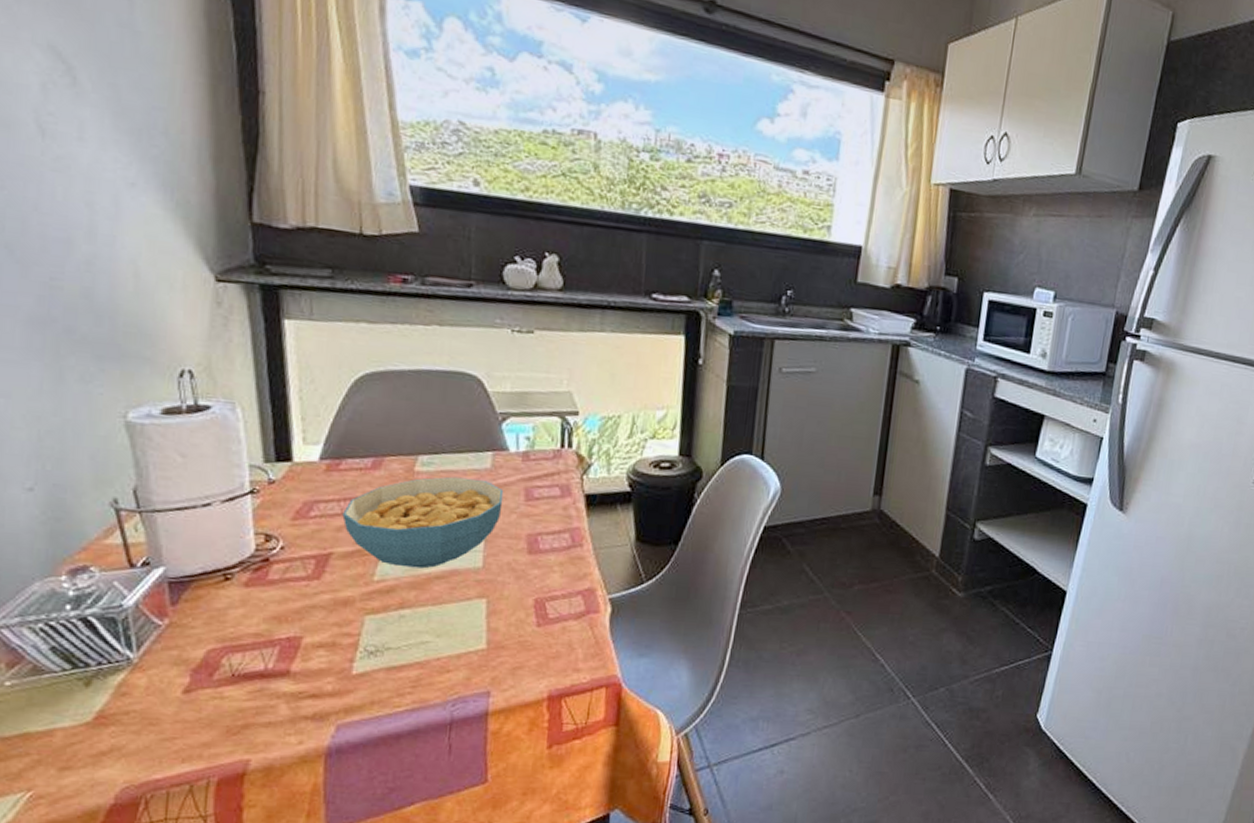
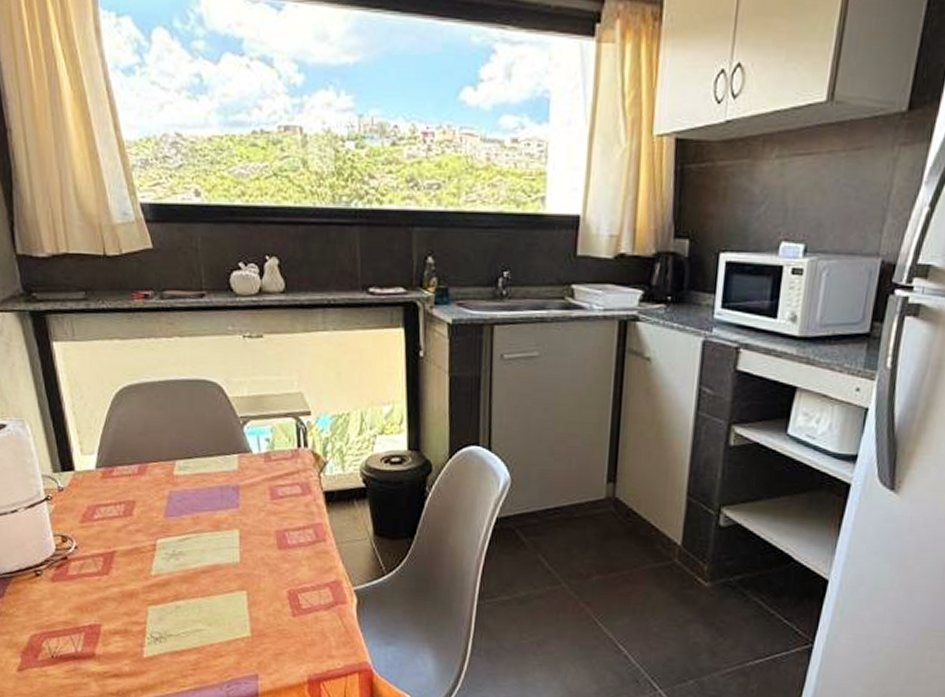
cereal bowl: present [342,476,504,569] -> none [120,479,252,564]

